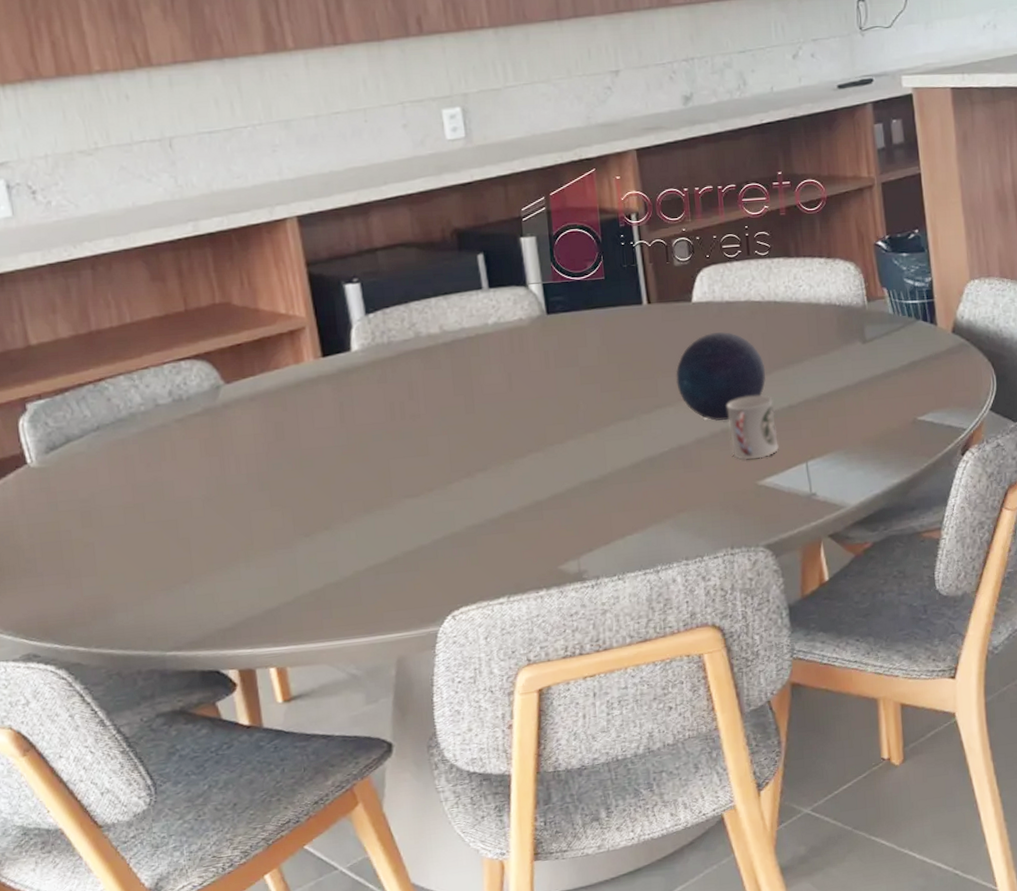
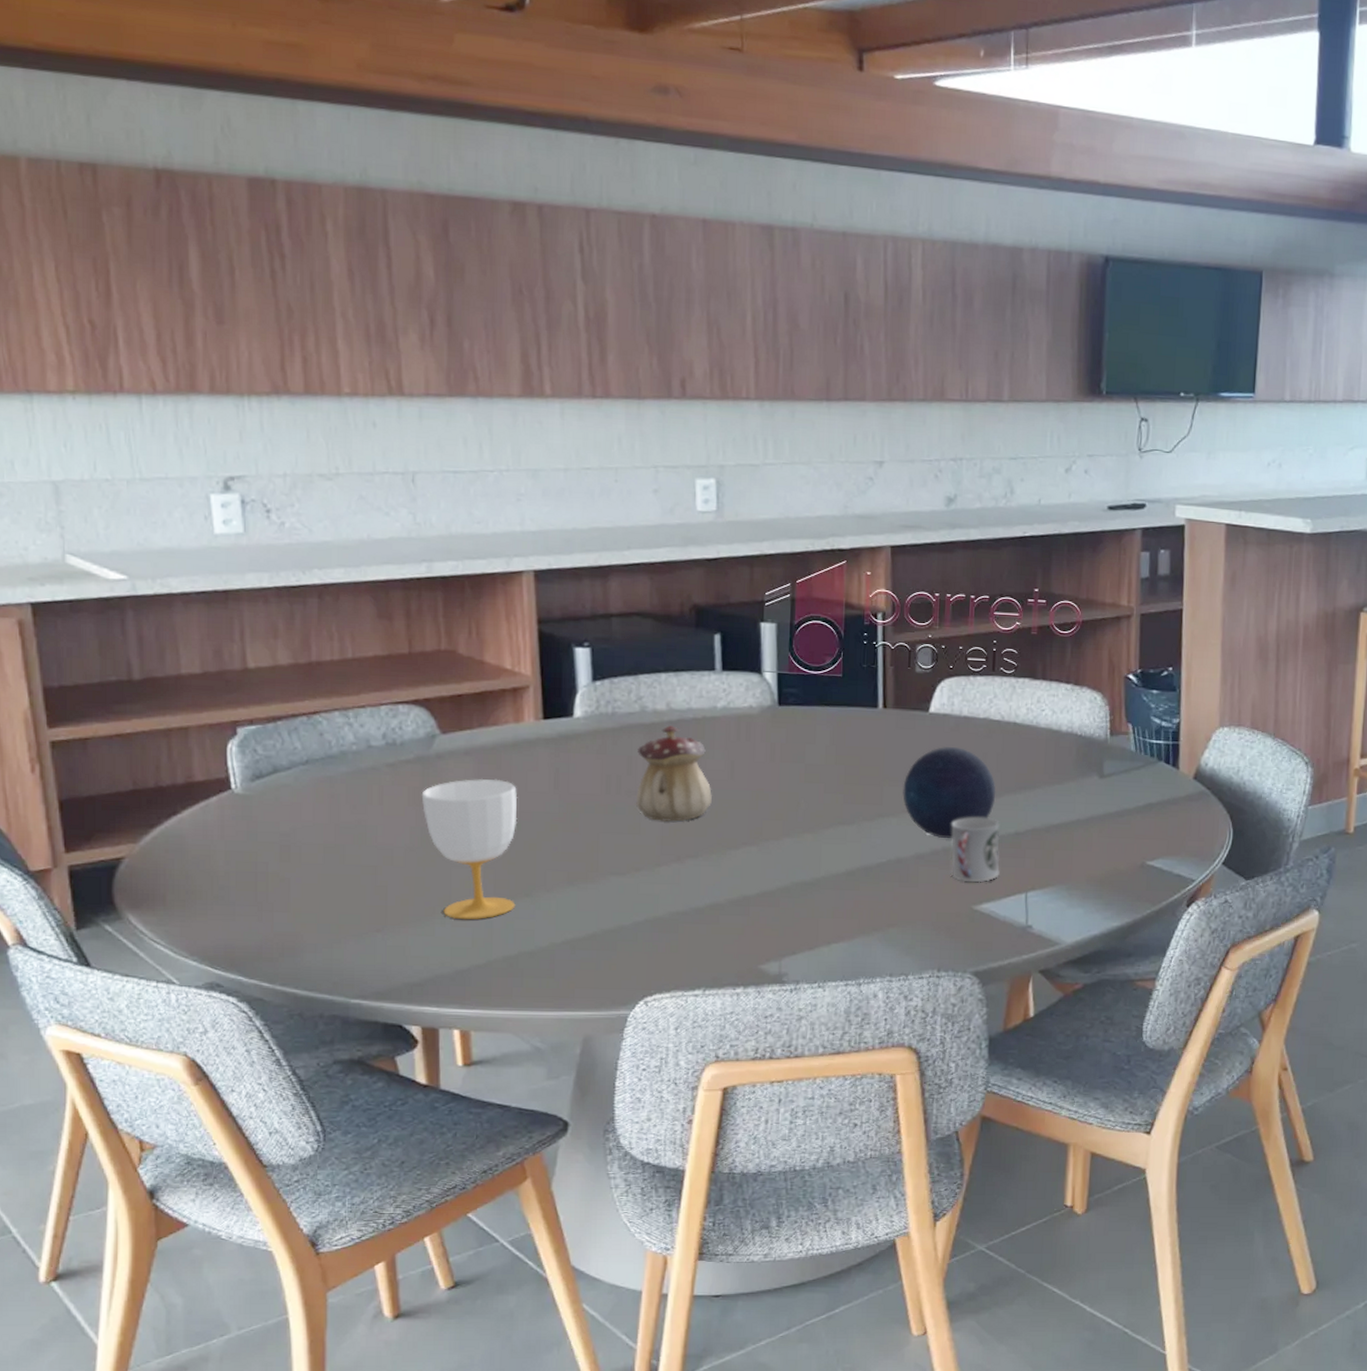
cup: none [212,420,317,562] -> present [421,778,518,920]
teapot: none [417,347,494,441] -> present [635,725,712,822]

